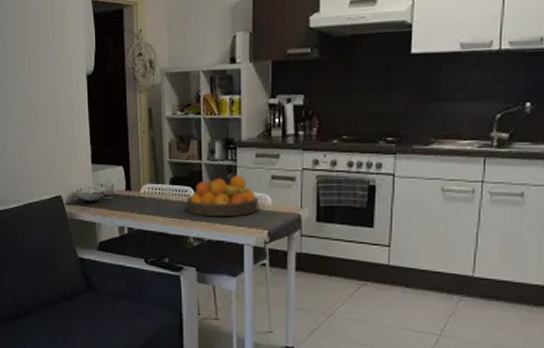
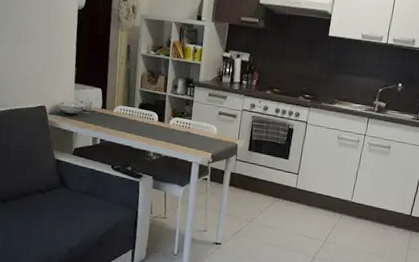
fruit bowl: present [186,175,258,216] -> none [150,108,207,140]

